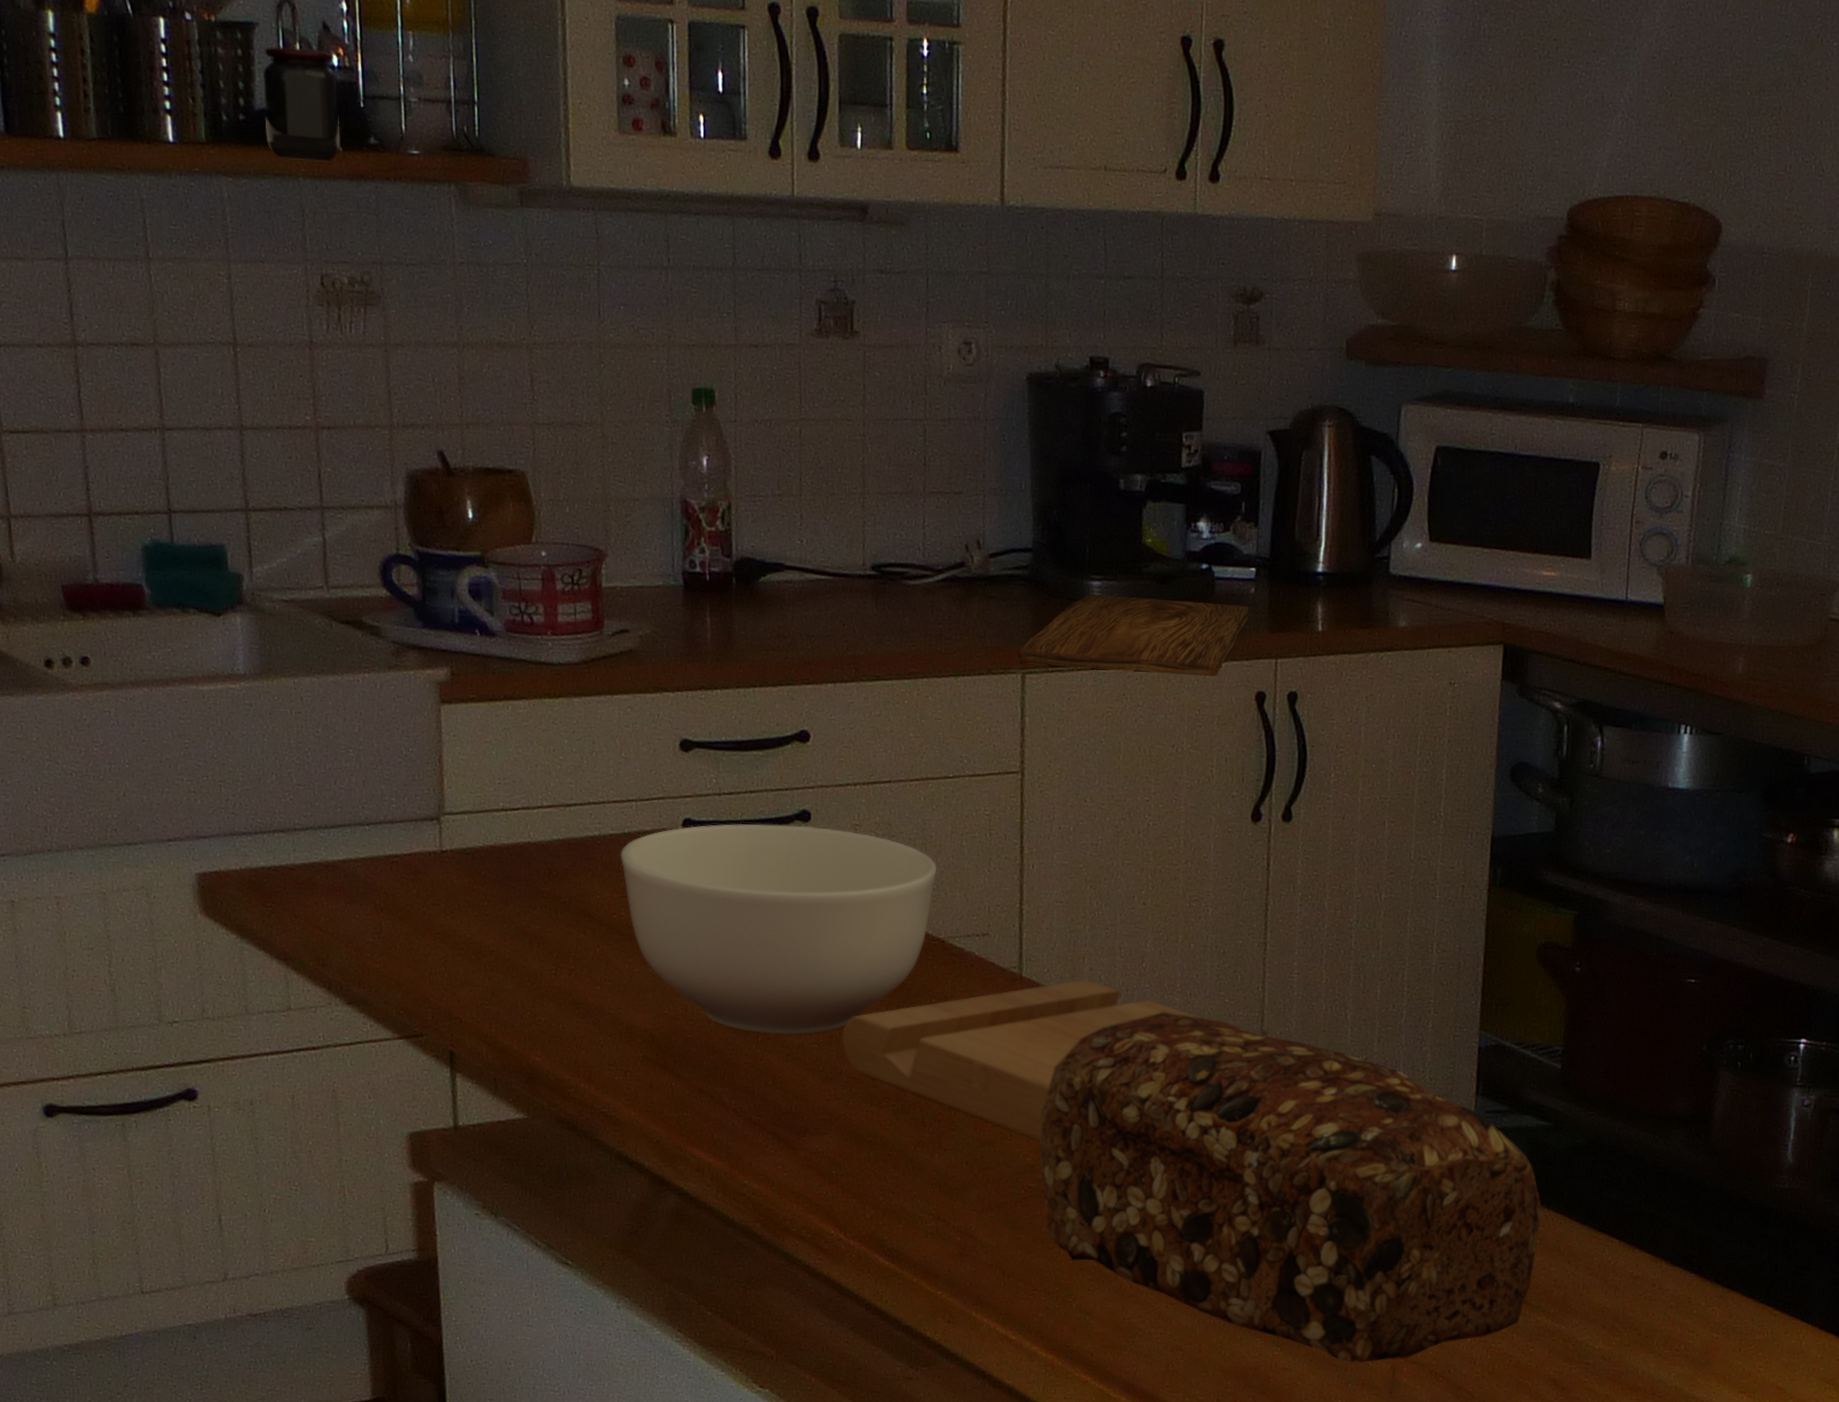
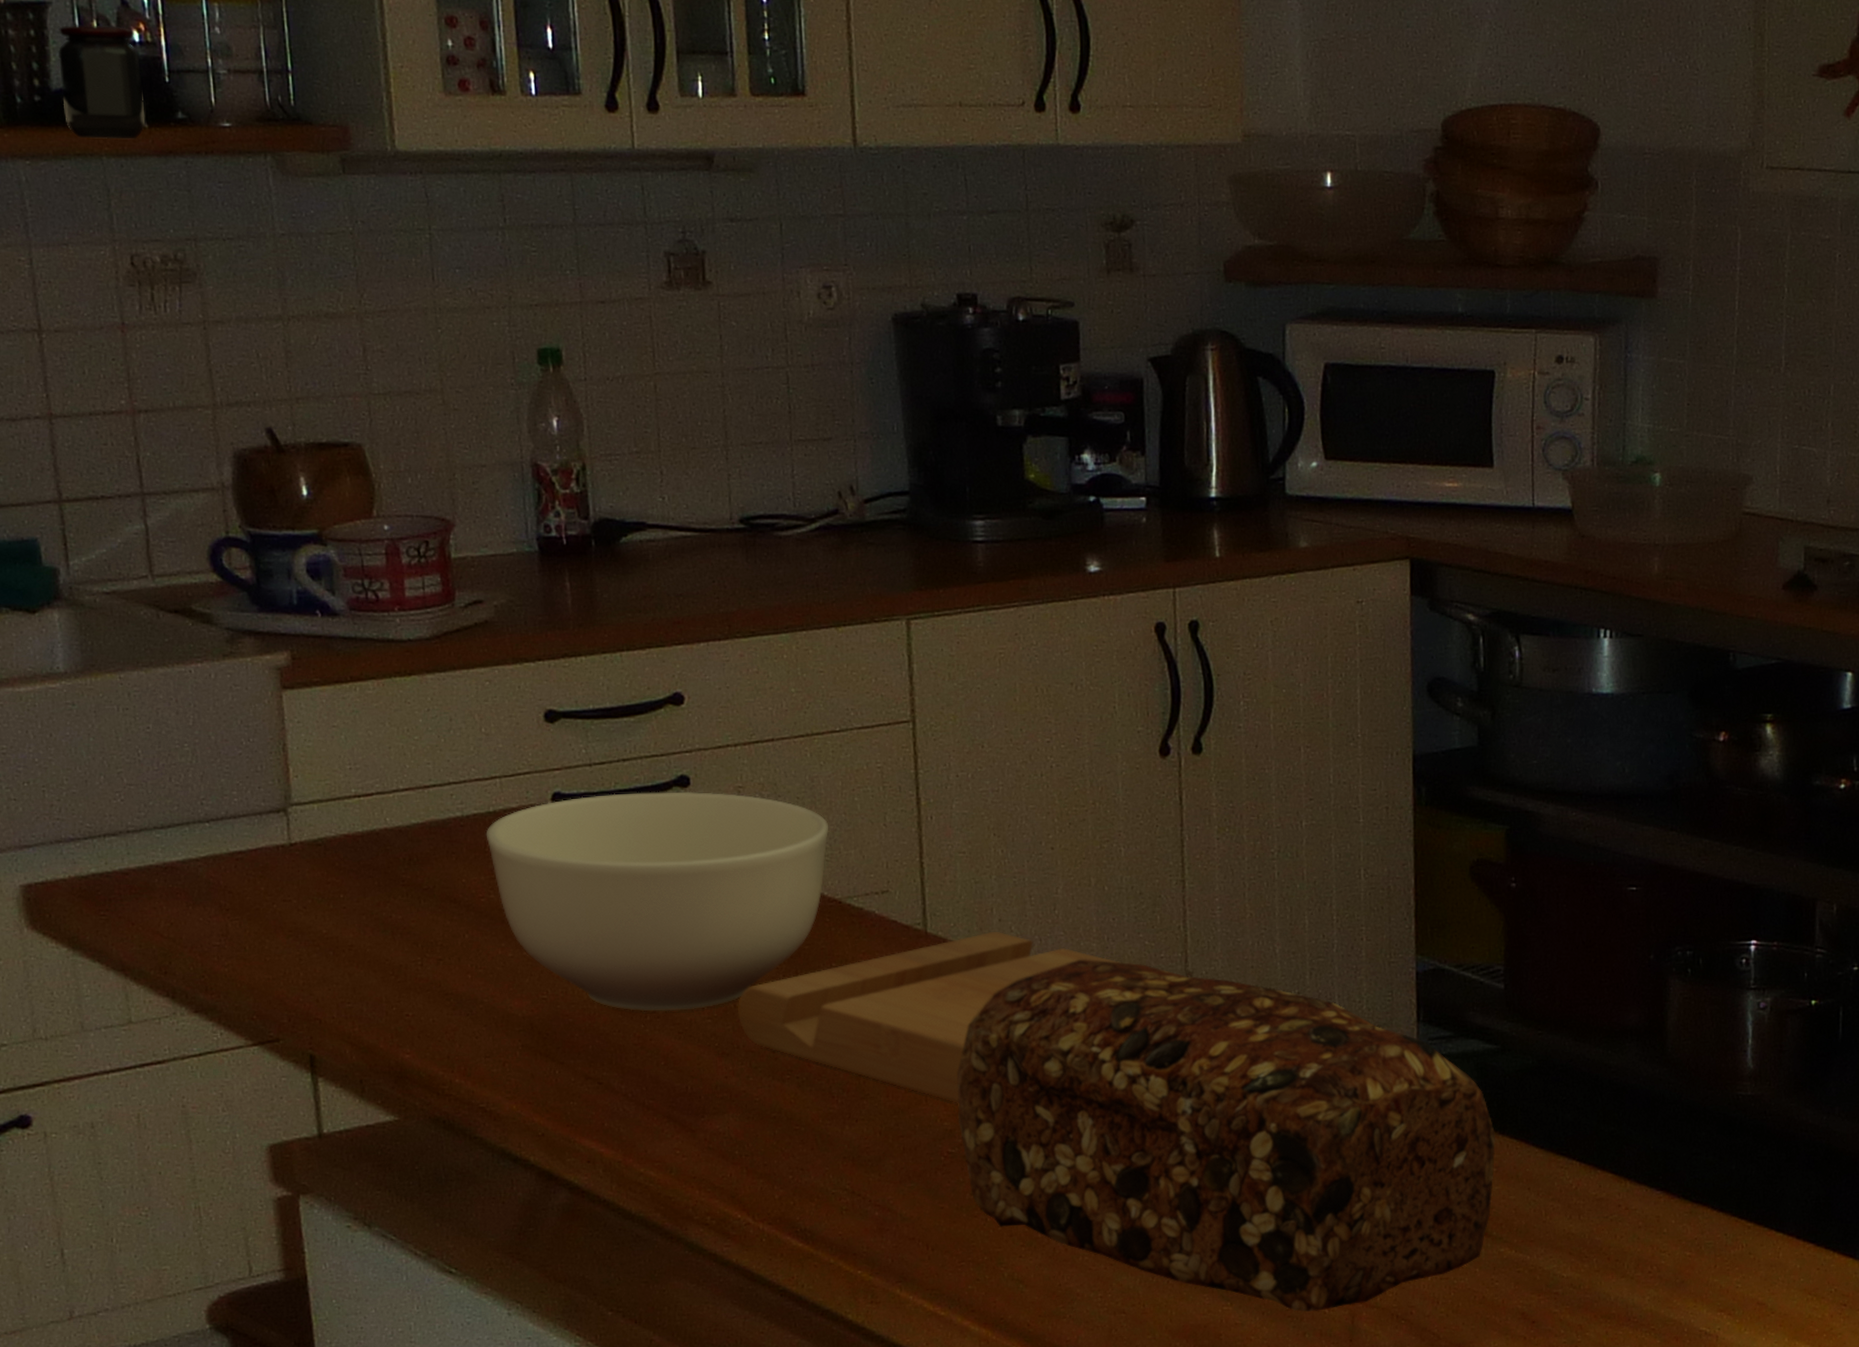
cutting board: present [1018,594,1249,677] -> none [901,533,1142,611]

